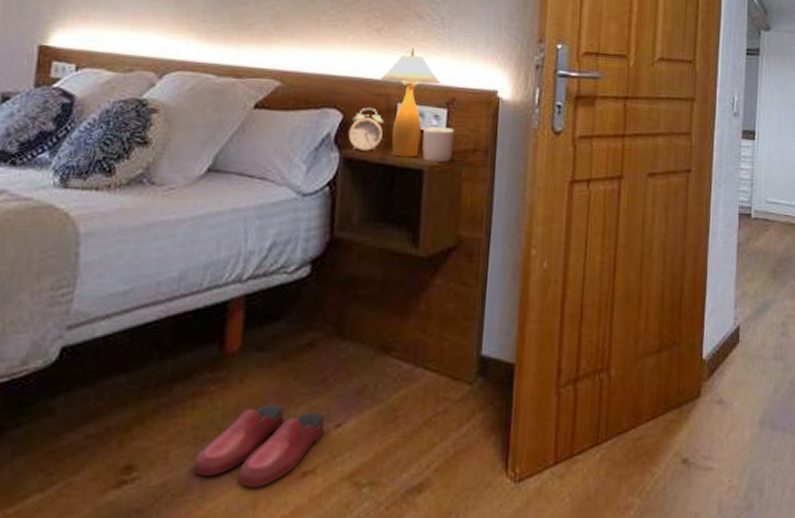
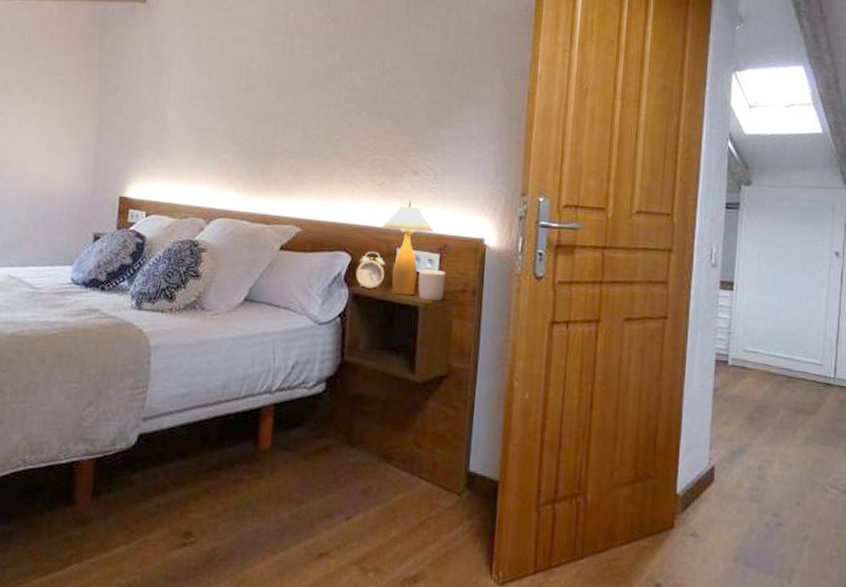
slippers: present [194,404,325,488] -> none [236,495,337,561]

